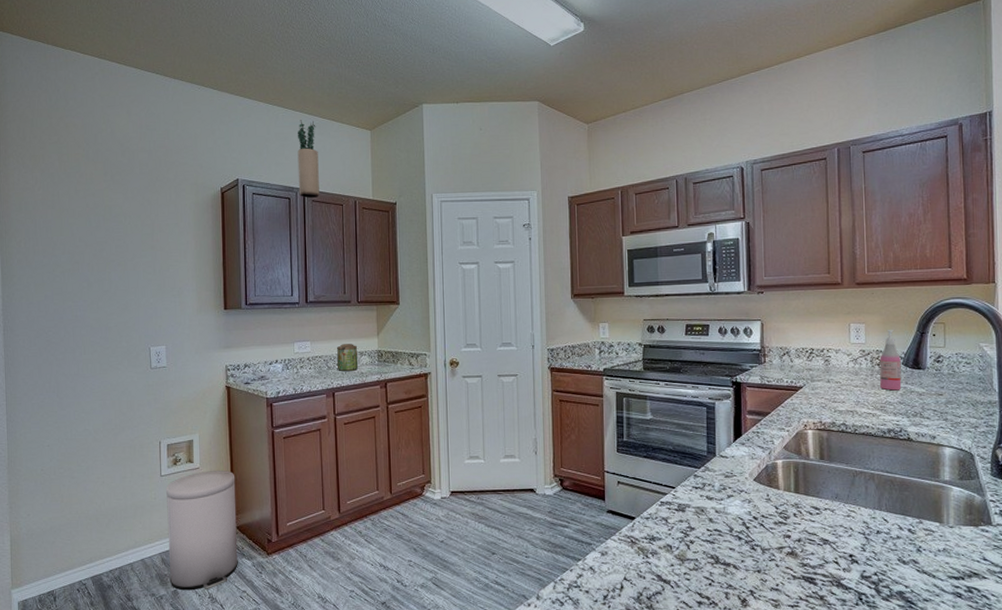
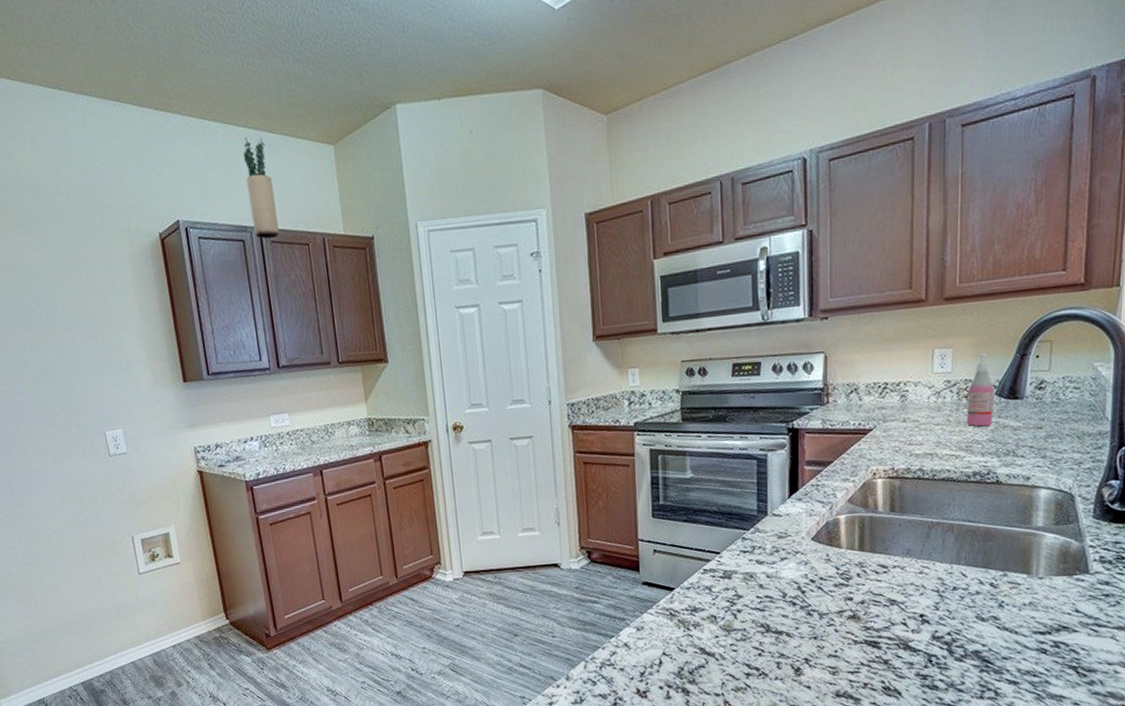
pedal bin: present [166,470,238,591] -> none [147,563,237,691]
canister: present [336,344,359,372] -> none [320,412,347,446]

